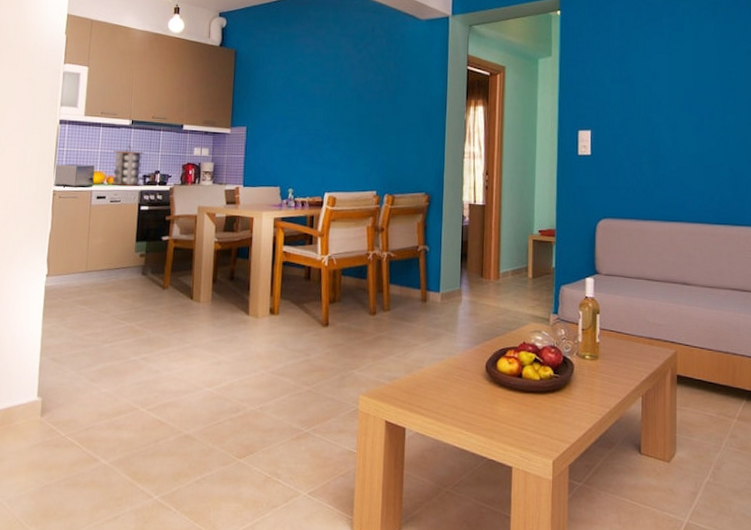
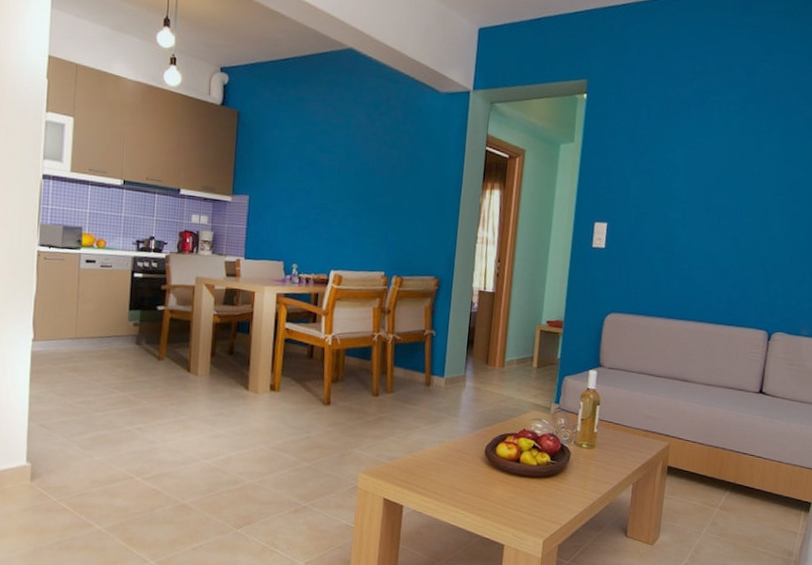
spice rack: present [111,145,143,187] -> none [101,207,137,252]

